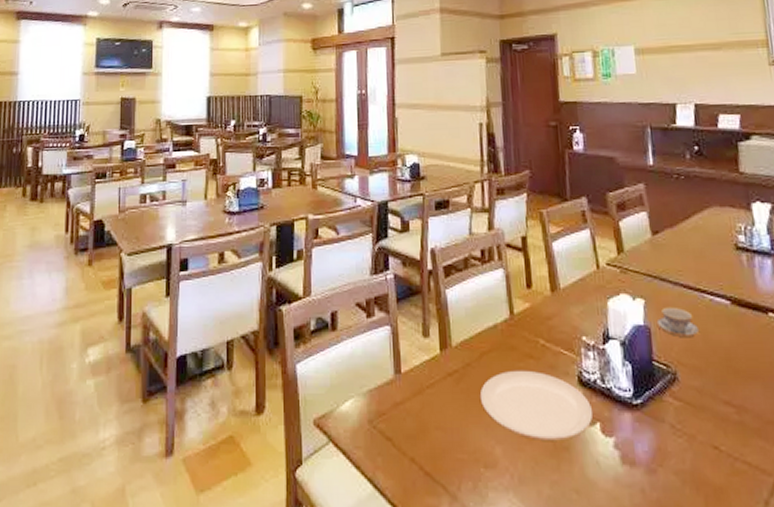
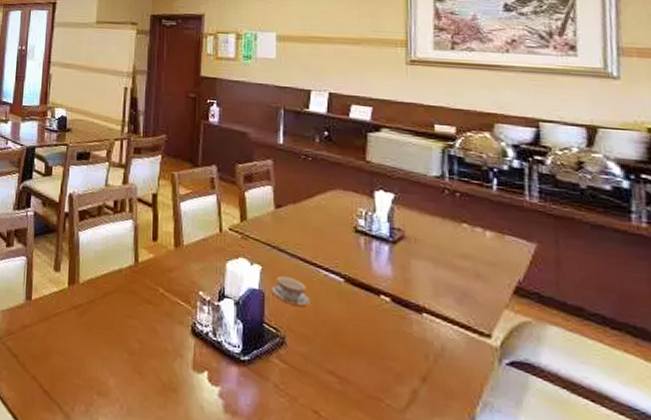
plate: present [480,370,593,441] -> none [100,312,201,382]

